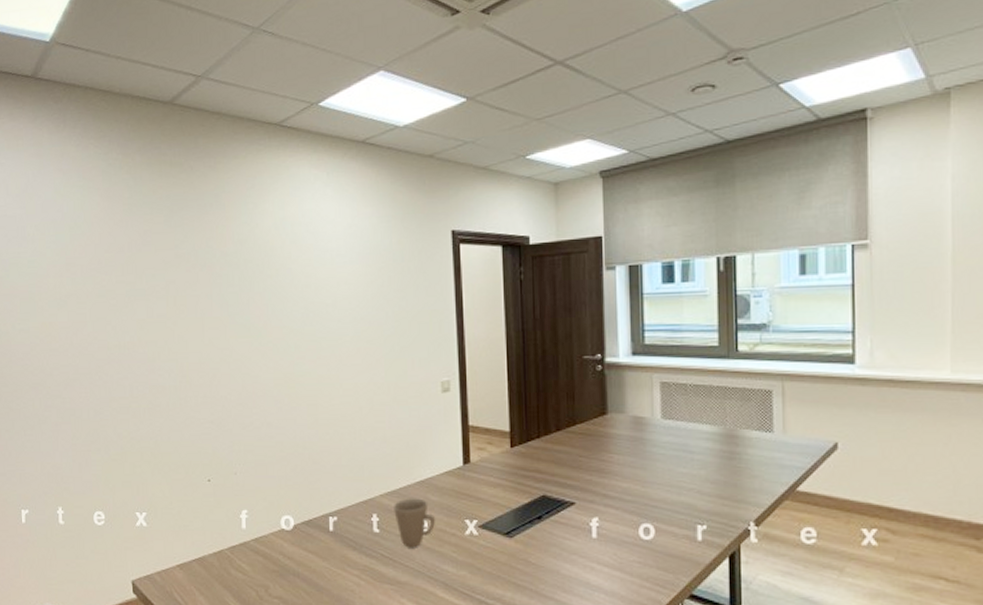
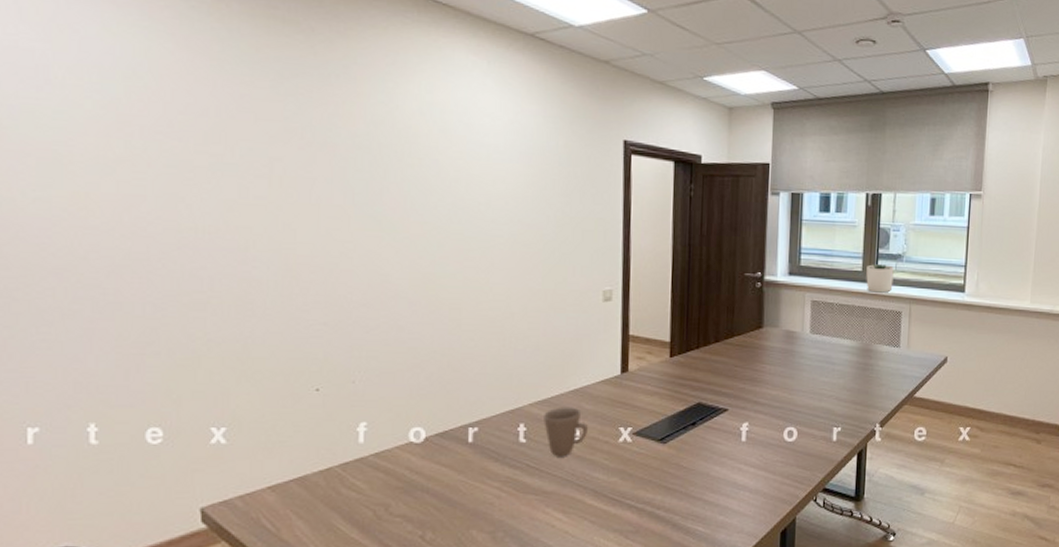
planter: none [724,335,759,370] -> present [866,263,894,293]

